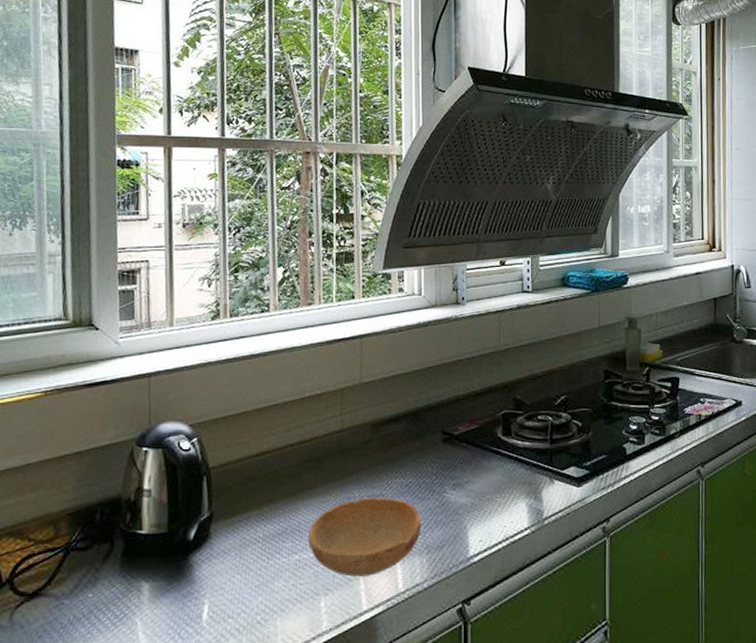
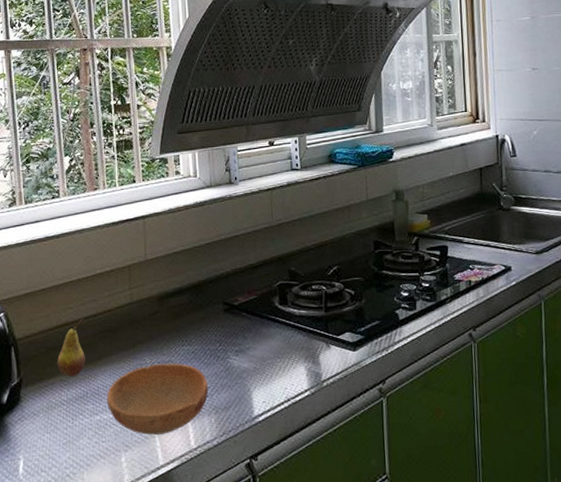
fruit: none [254,446,288,510] -> present [57,319,85,377]

